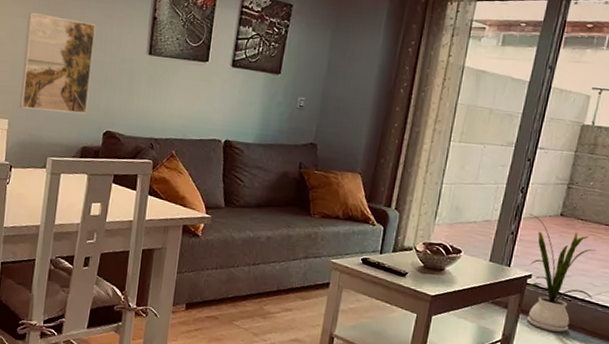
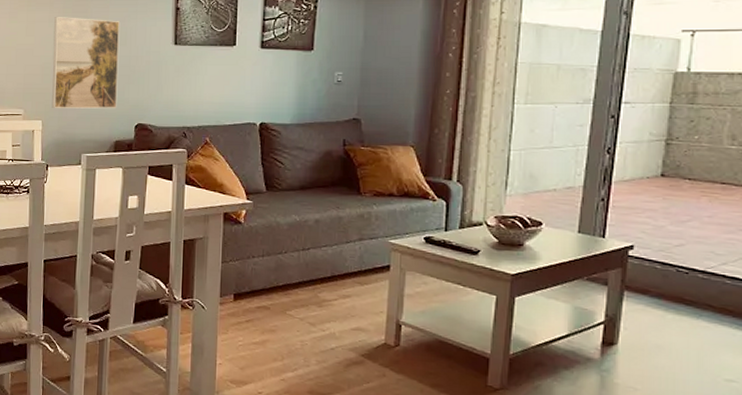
house plant: present [527,213,596,332] -> none [620,176,716,310]

